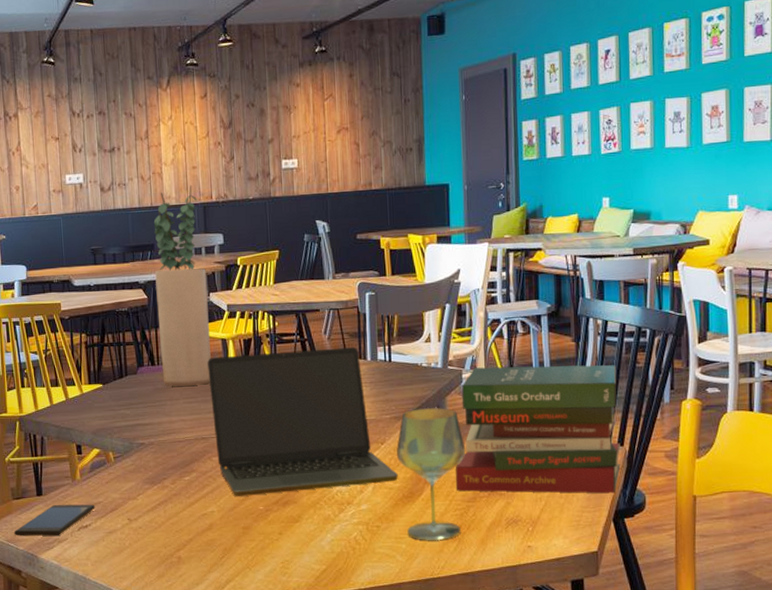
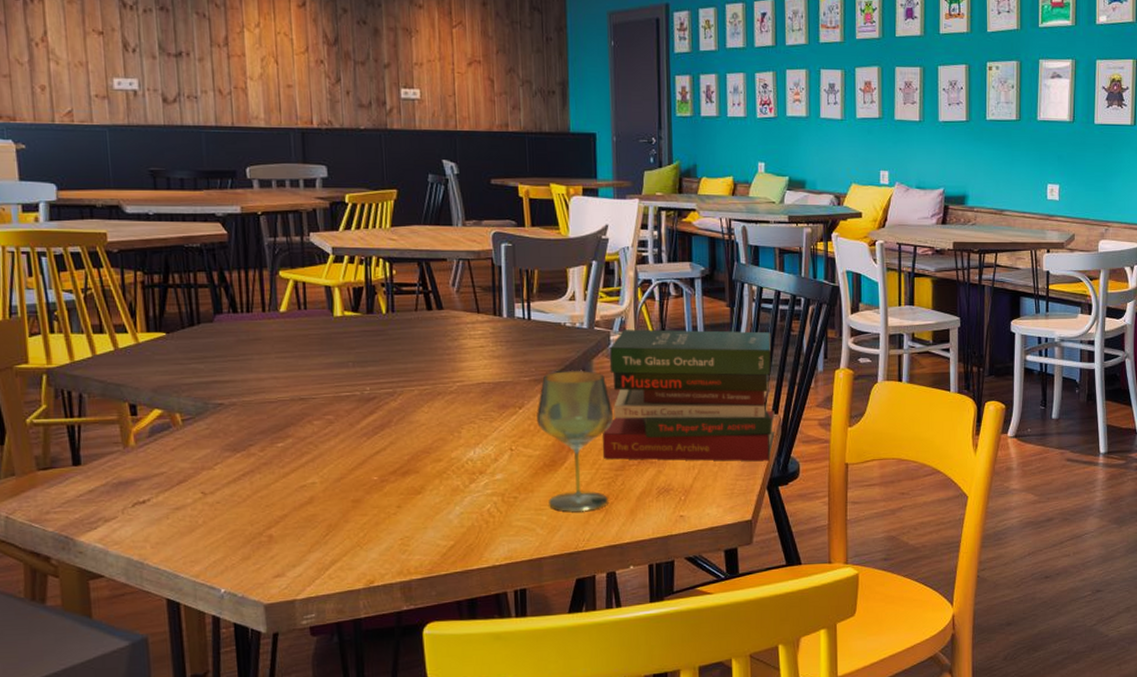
smartphone: present [14,504,95,536] -> none [40,475,157,515]
vase: present [154,185,211,387] -> none [235,105,311,338]
laptop: present [207,347,398,496] -> none [307,302,538,465]

